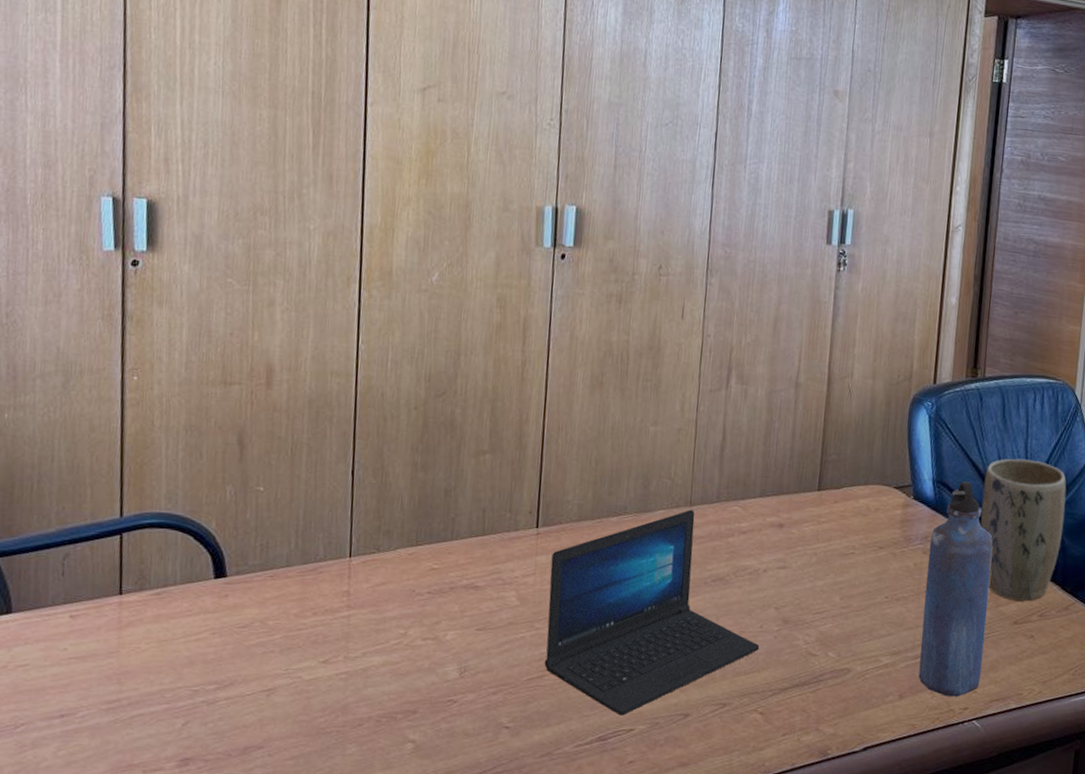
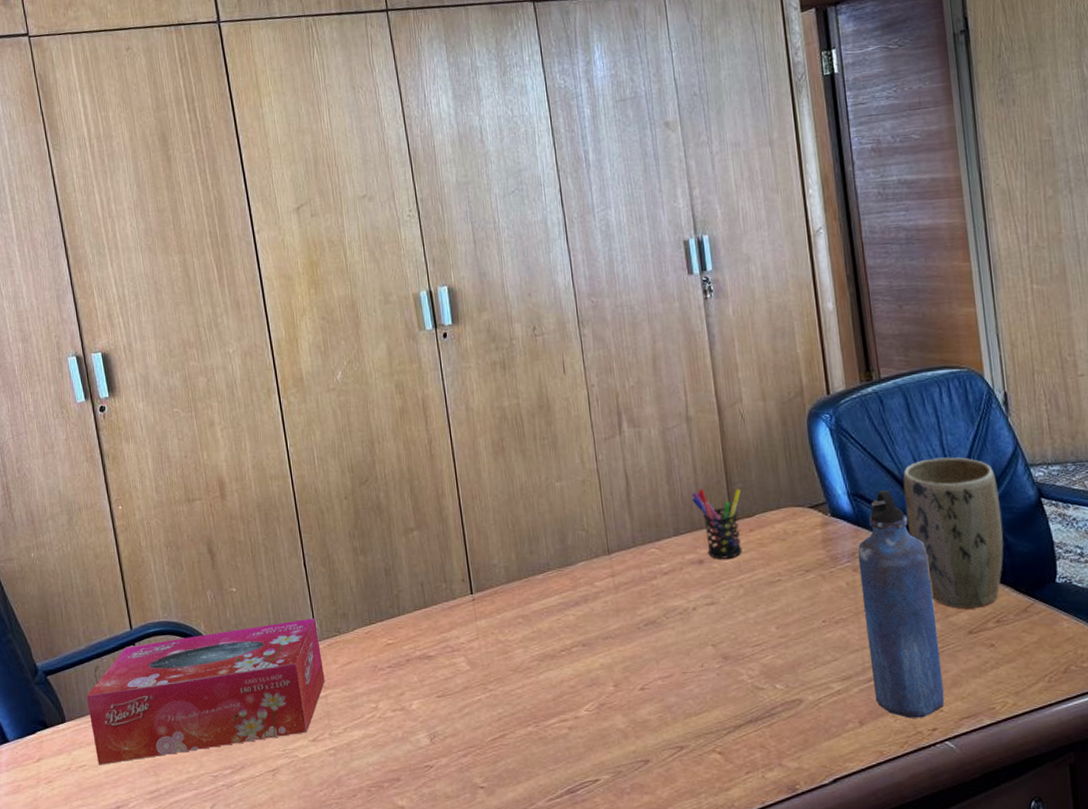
tissue box: none [45,531,354,667] -> present [86,618,325,765]
laptop: present [544,509,760,716] -> none [490,558,705,767]
pen holder: none [784,455,835,526] -> present [691,488,743,559]

